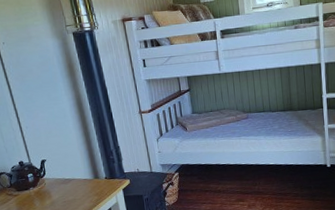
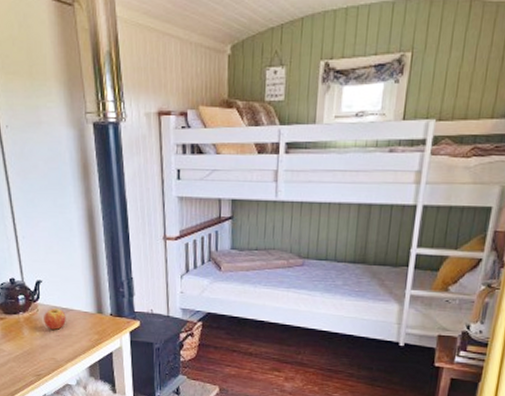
fruit: none [51,180,70,198] -> present [44,308,66,330]

